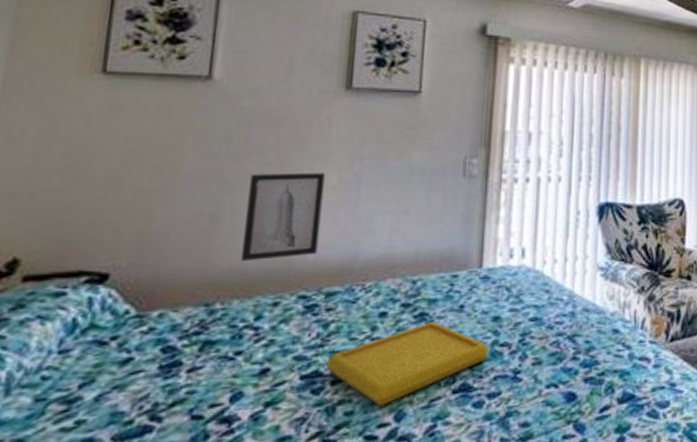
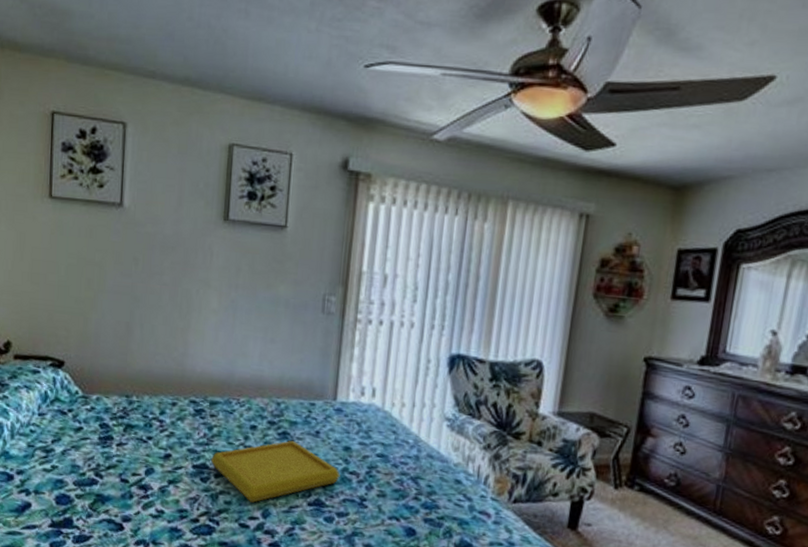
wall art: present [241,172,325,262] -> none [149,292,208,368]

